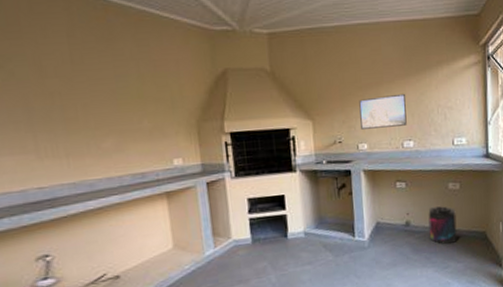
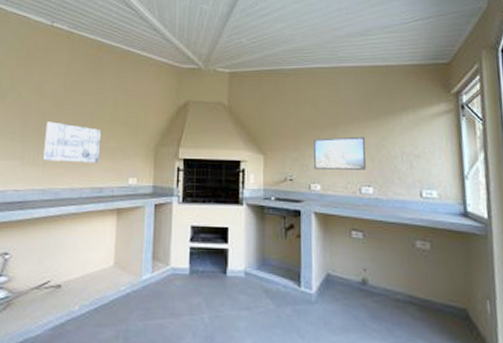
wall art: none [58,104,134,151] -> present [43,121,102,163]
supplement container: present [428,206,457,244] -> none [390,267,428,316]

